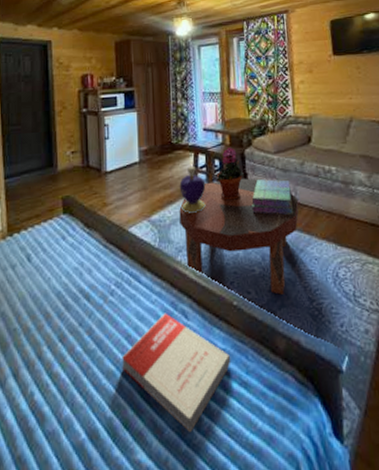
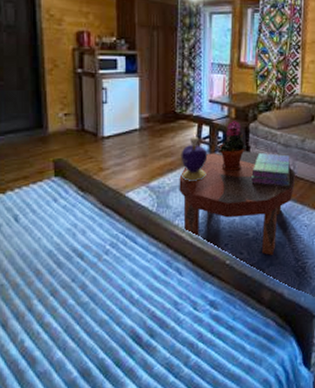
book: present [122,313,231,432] -> none [115,270,220,367]

